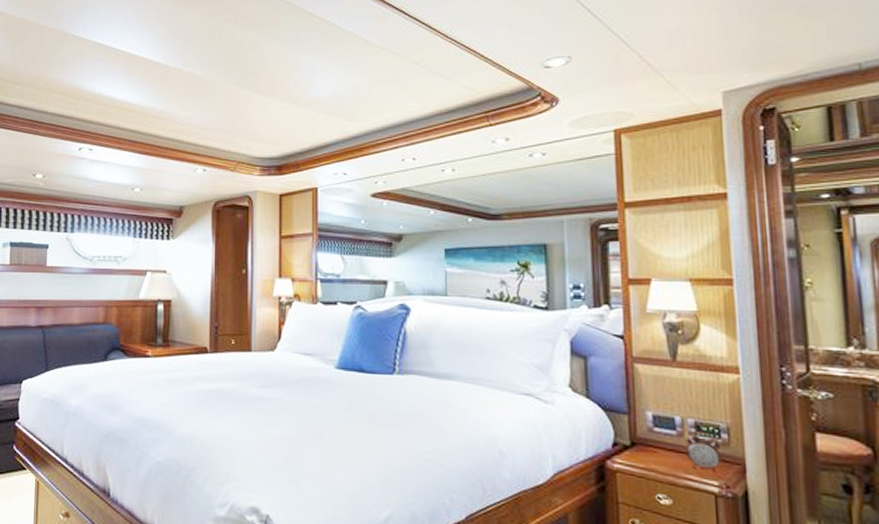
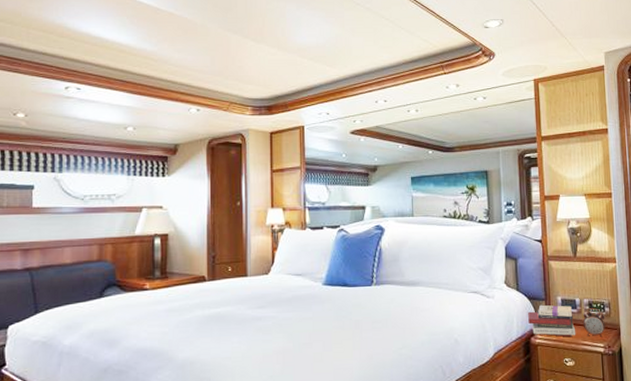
books: none [602,419,675,467] -> present [528,304,576,337]

